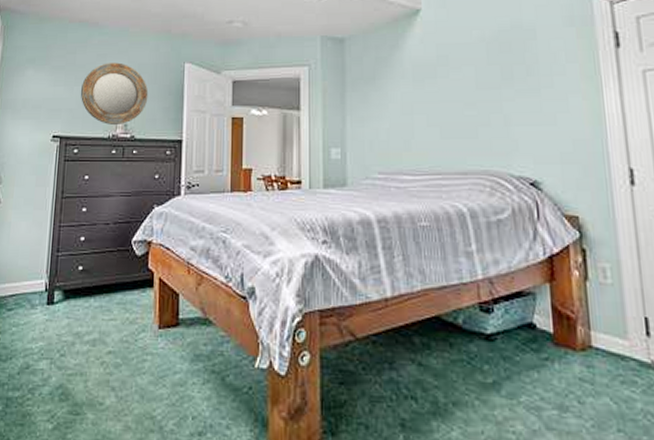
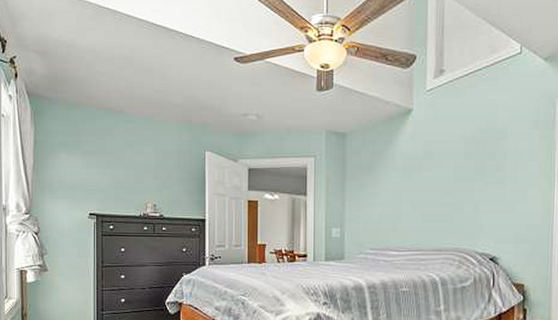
home mirror: present [80,62,149,125] -> none [111,149,174,205]

